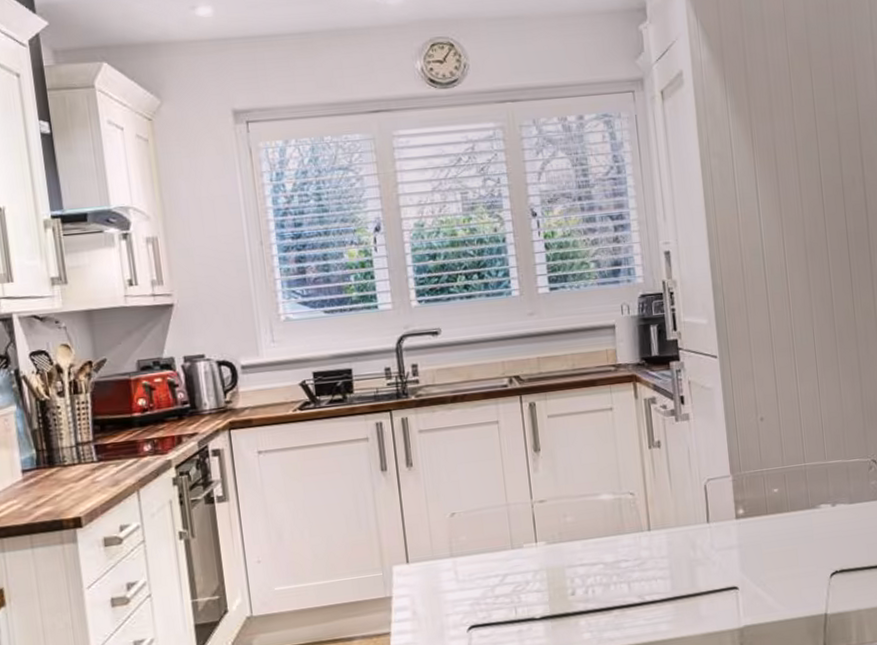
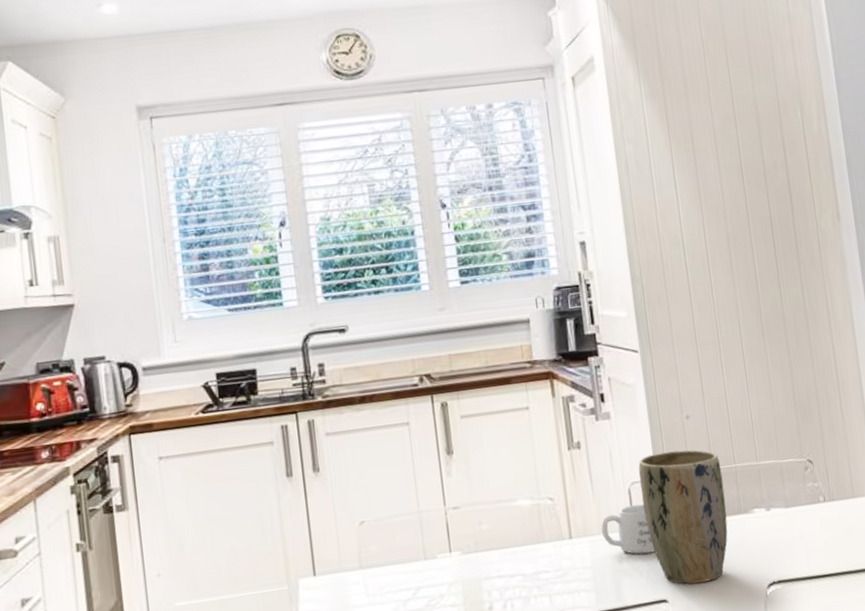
mug: none [678,499,728,545] -> present [601,504,656,554]
plant pot: none [714,449,796,573] -> present [638,450,728,585]

